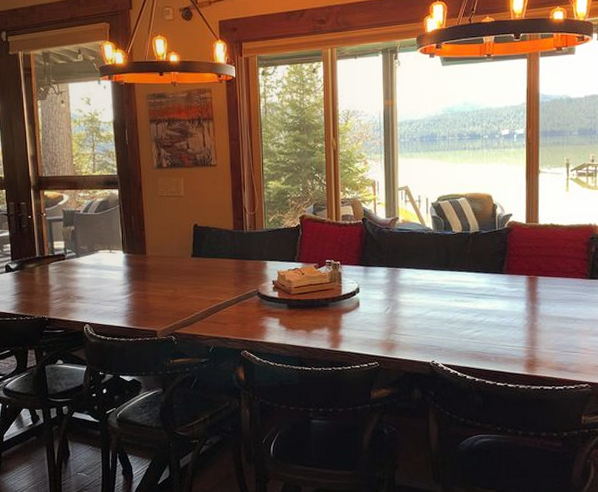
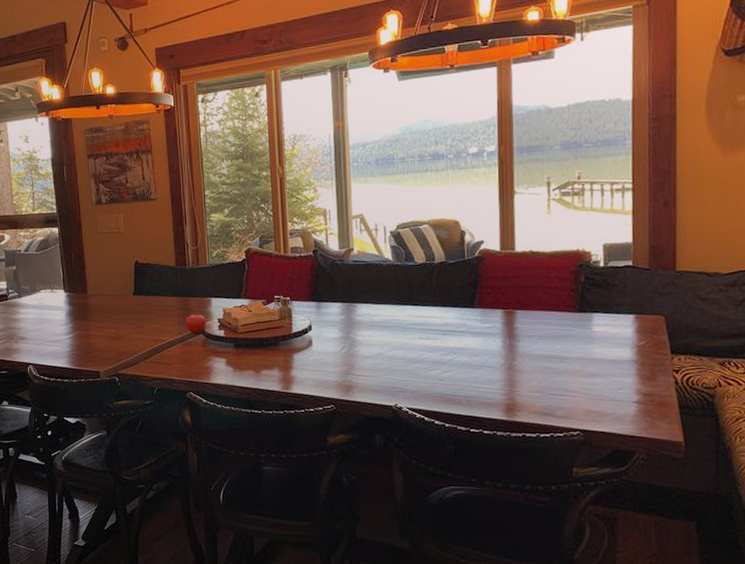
fruit: none [242,275,262,296] -> present [185,313,207,335]

